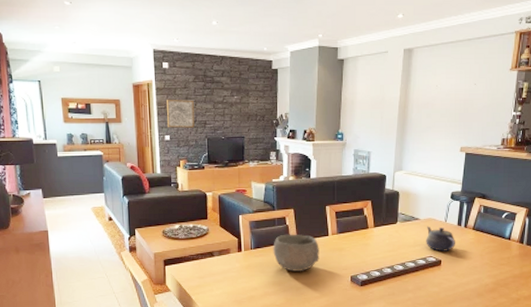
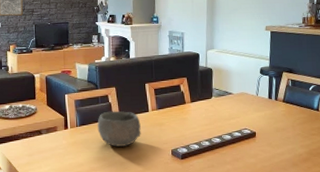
teapot: present [426,226,456,252] -> none [239,100,269,124]

